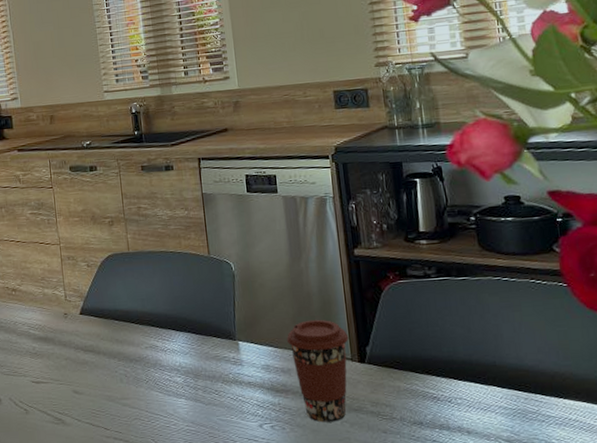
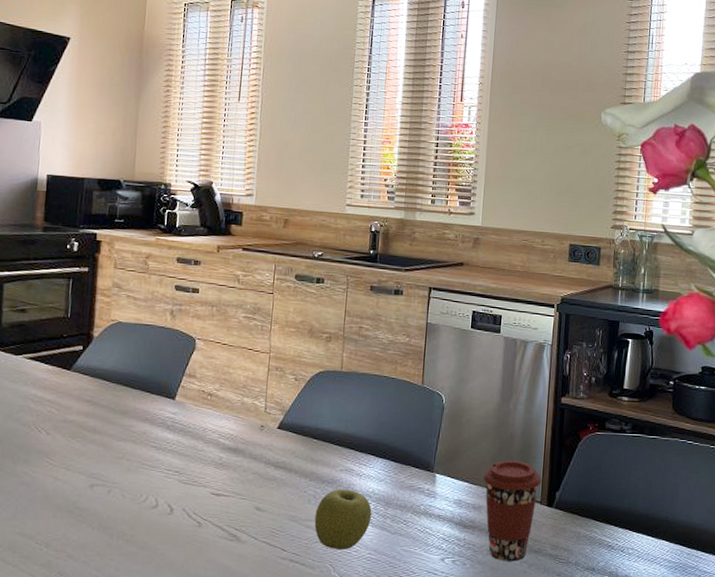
apple: none [129,365,184,424] -> present [314,489,372,550]

